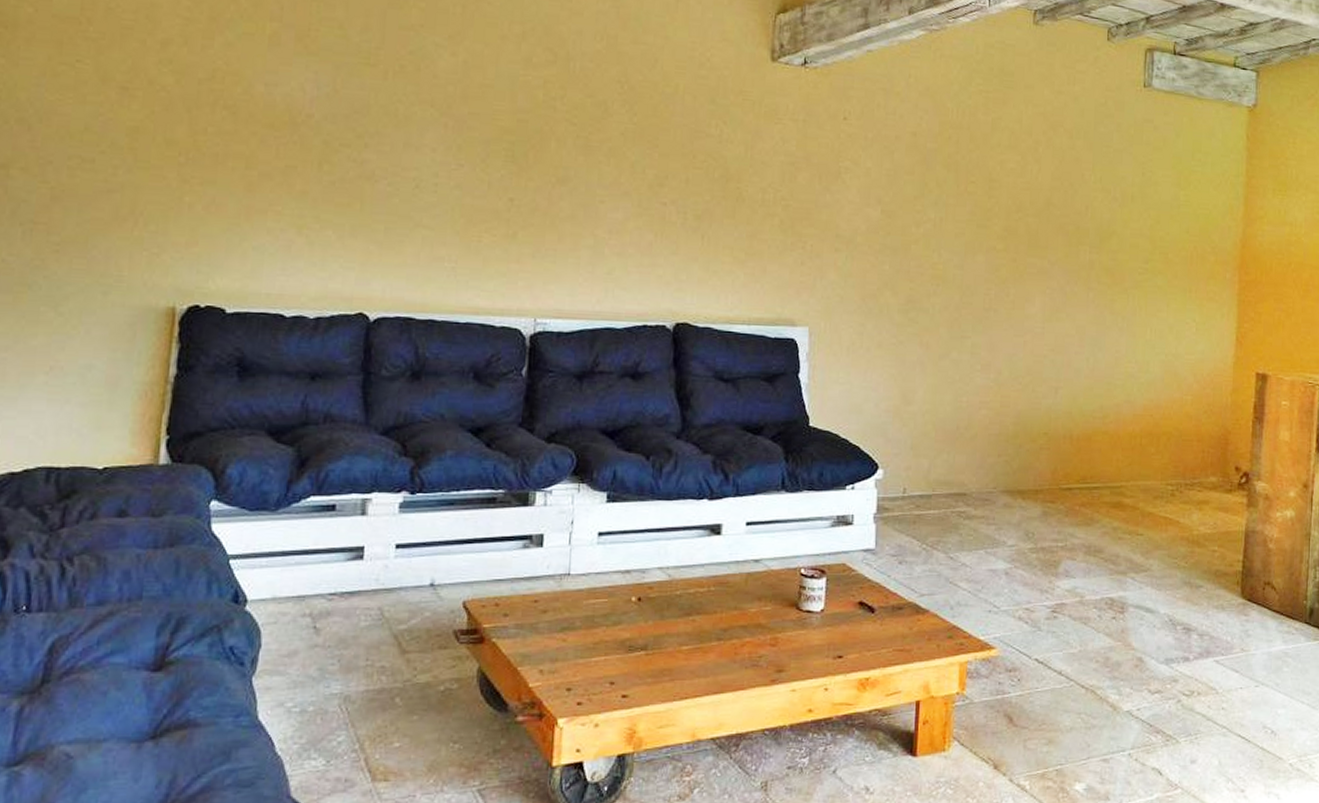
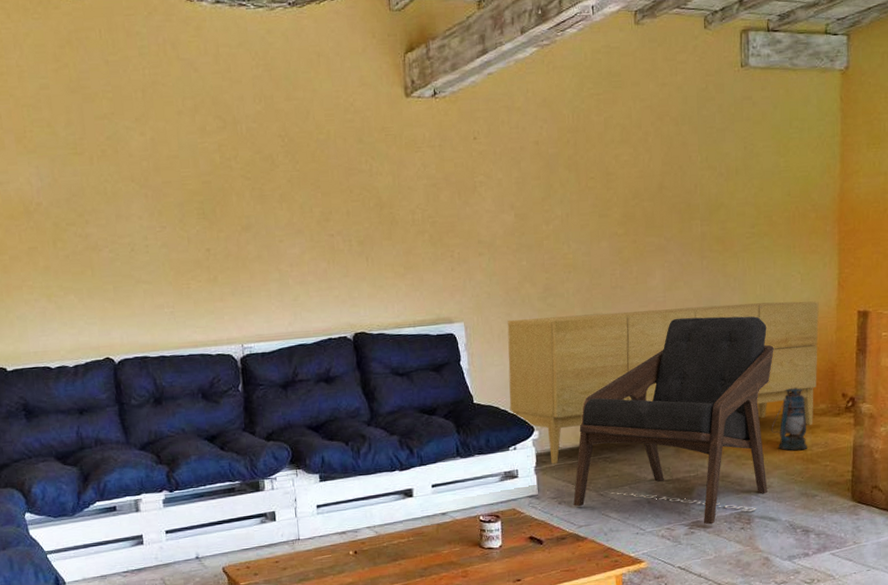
sideboard: none [851,331,1214,513] -> present [507,301,819,464]
lounge chair: none [916,354,1163,609] -> present [573,315,775,525]
lantern: none [1153,453,1195,529] -> present [771,388,807,451]

